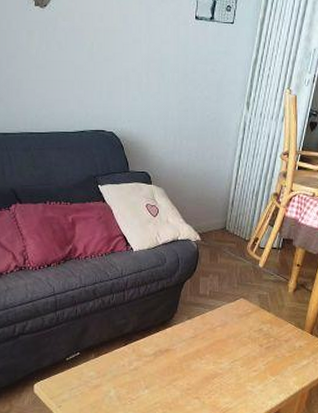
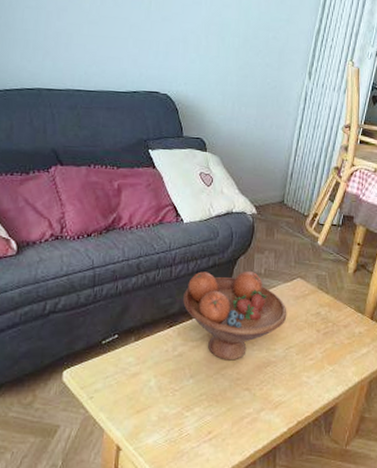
fruit bowl: none [136,293,232,373] -> present [183,270,287,361]

